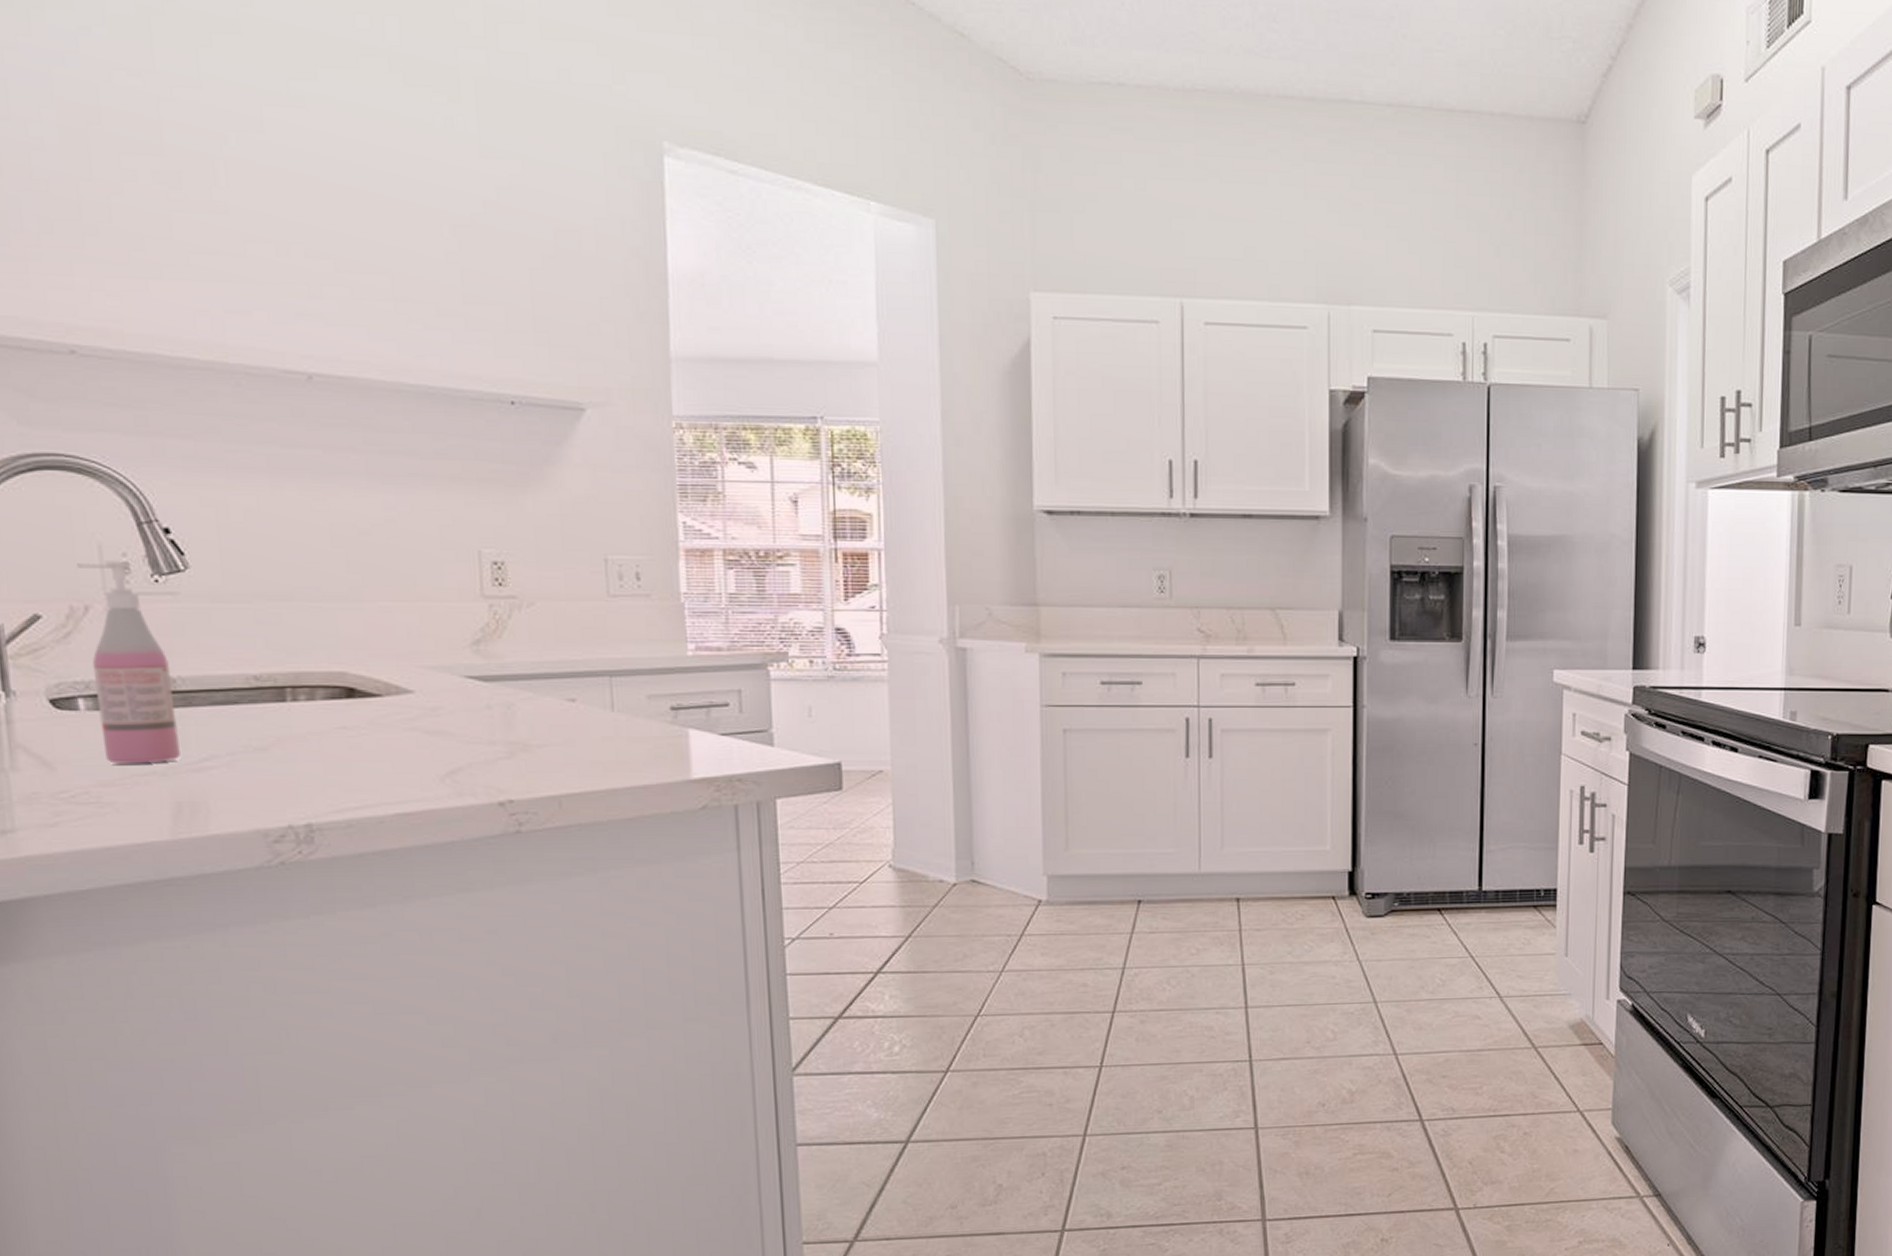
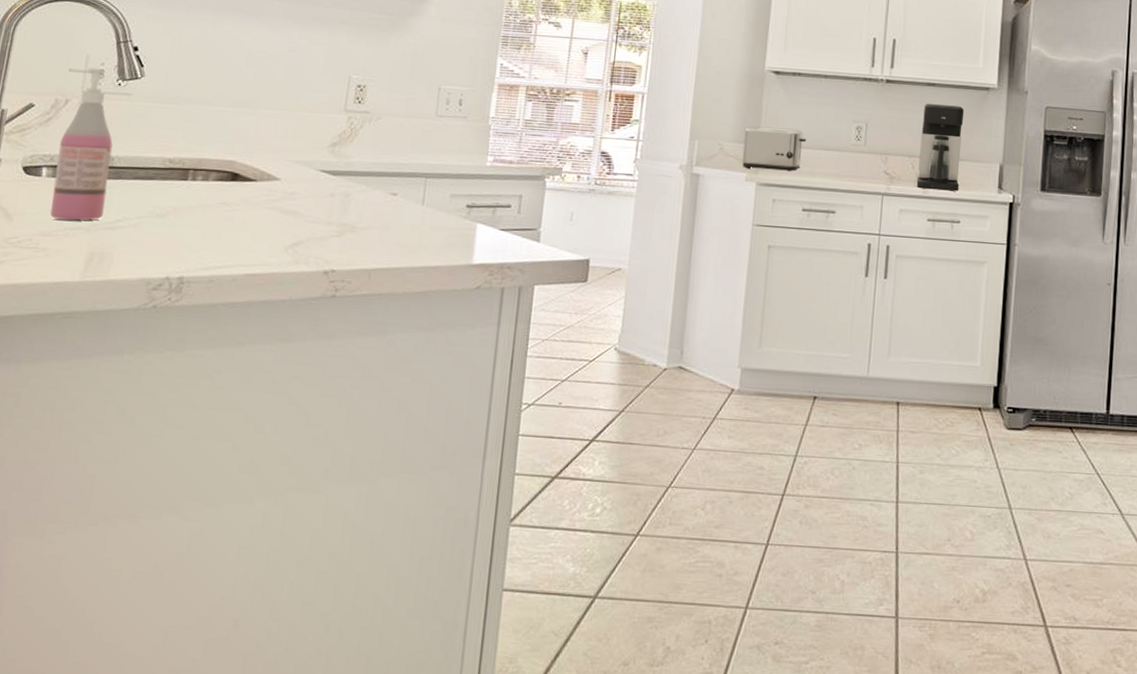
toaster: none [1017,584,1097,638] -> present [742,127,807,172]
coffee maker: none [1238,541,1291,648] -> present [916,104,964,192]

